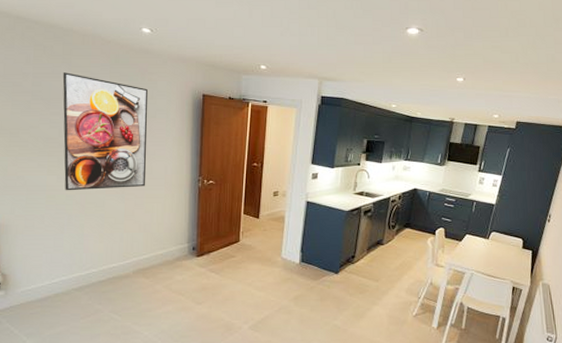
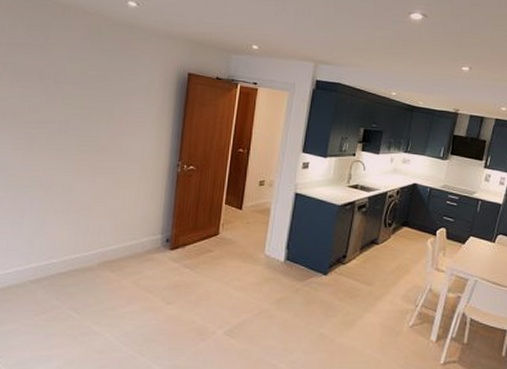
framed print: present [62,72,147,191] -> none [30,44,129,171]

